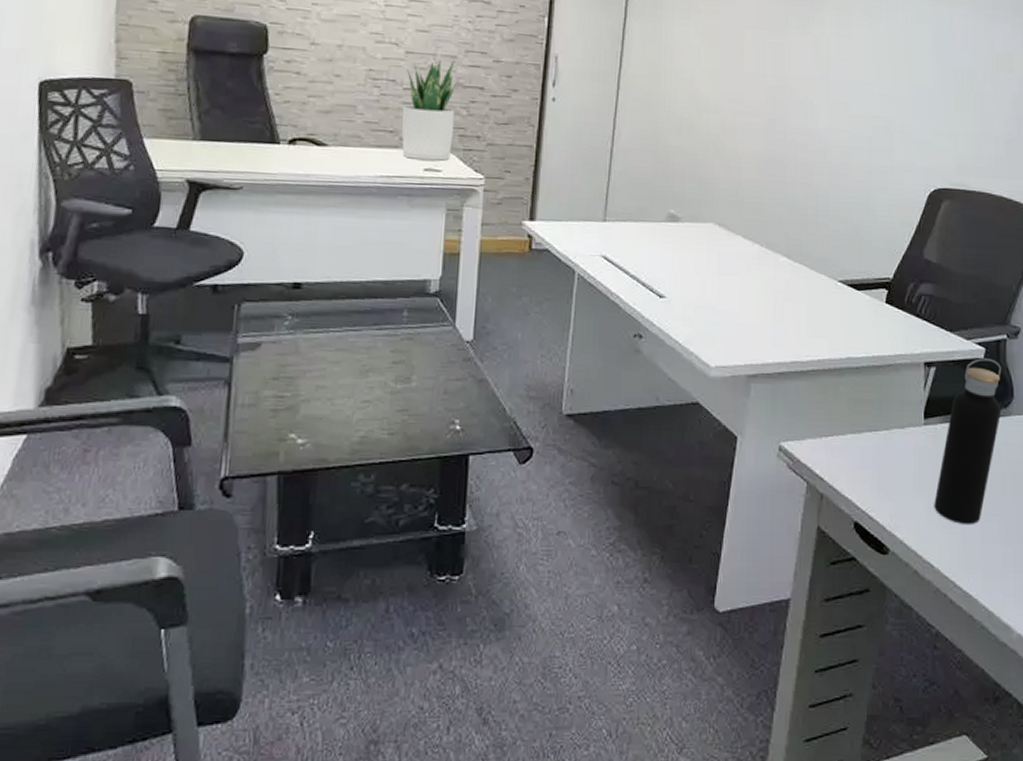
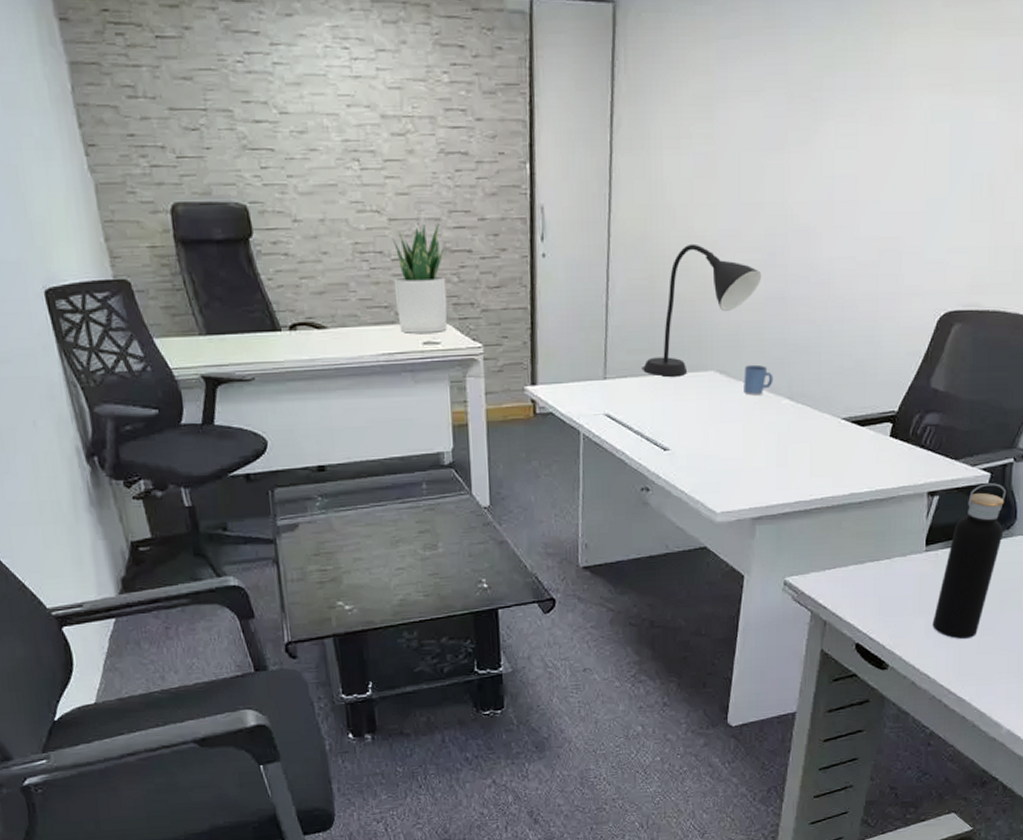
desk lamp: none [642,103,762,225] -> present [641,243,762,377]
mug: none [742,220,772,251] -> present [744,364,773,396]

